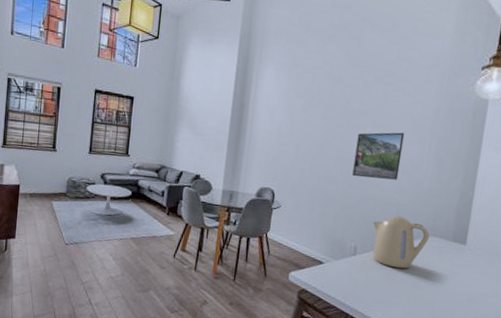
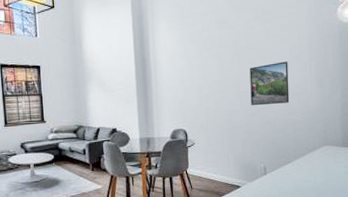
kettle: present [372,215,430,269] -> none [275,133,324,179]

